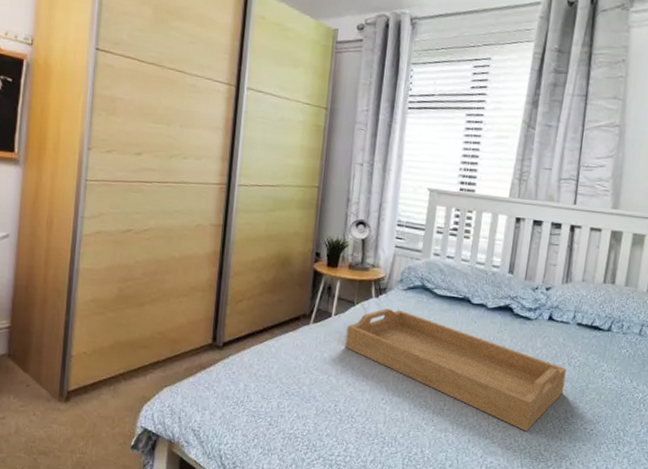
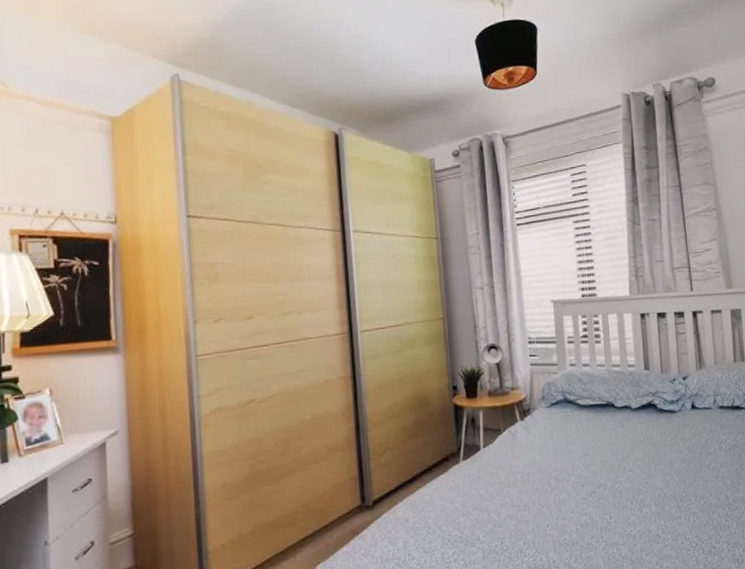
serving tray: present [345,308,567,432] -> none [498,428,721,527]

